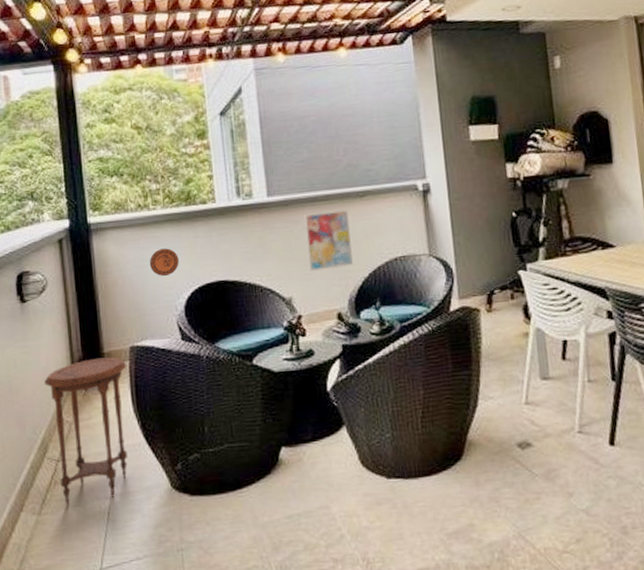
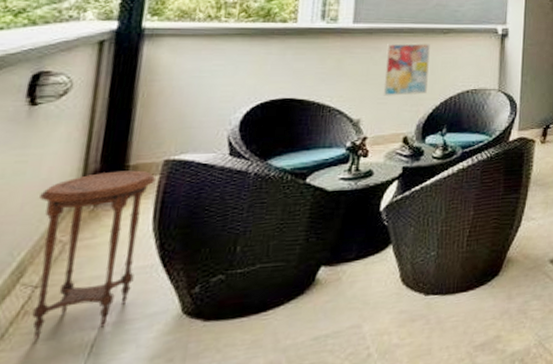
decorative plate: present [149,248,179,277] -> none [208,61,244,90]

